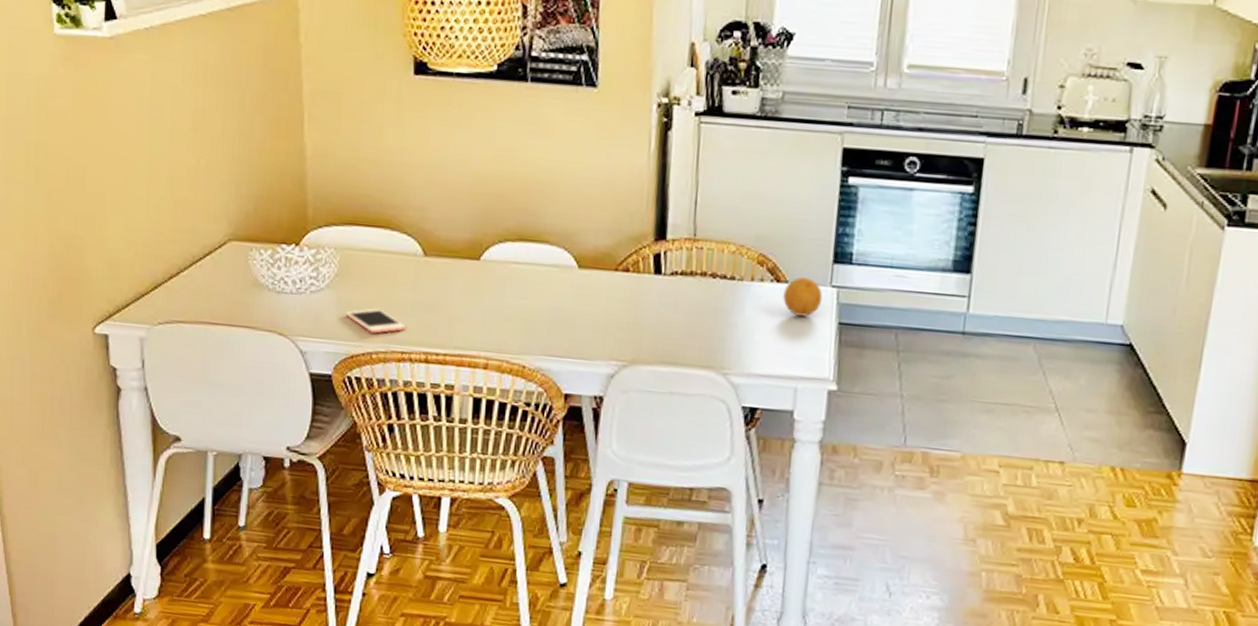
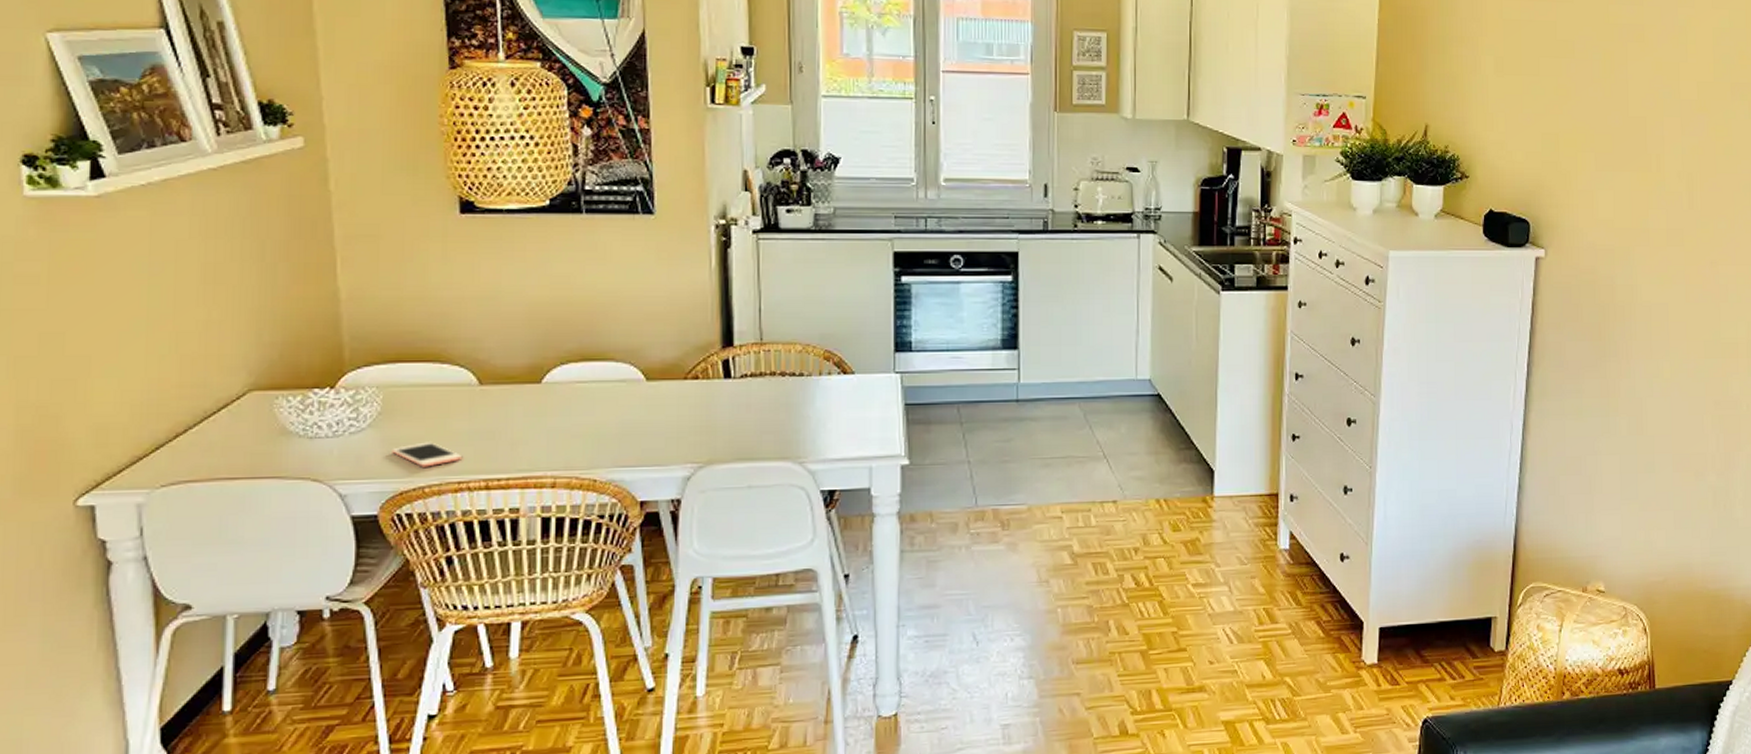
fruit: present [782,276,823,318] -> none [850,366,888,403]

